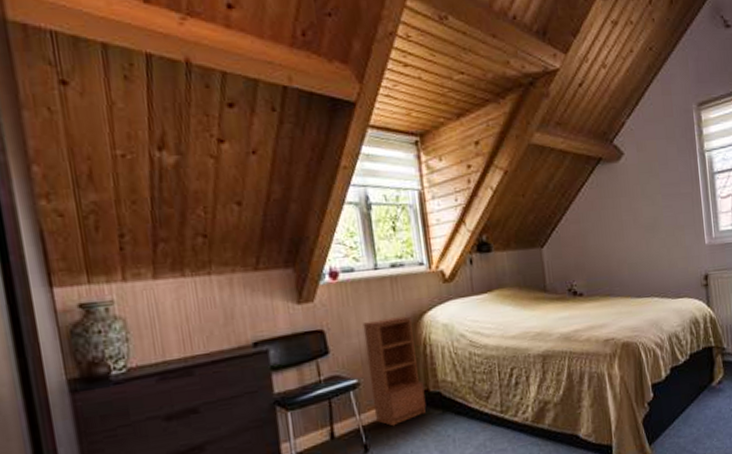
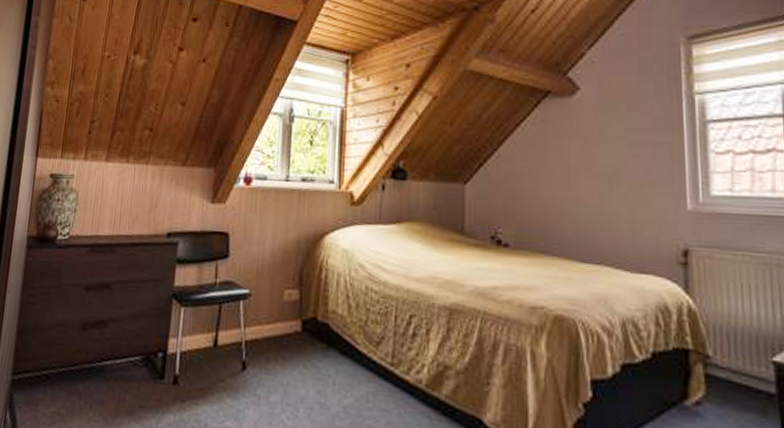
bookcase: present [362,316,427,427] -> none [259,232,313,349]

